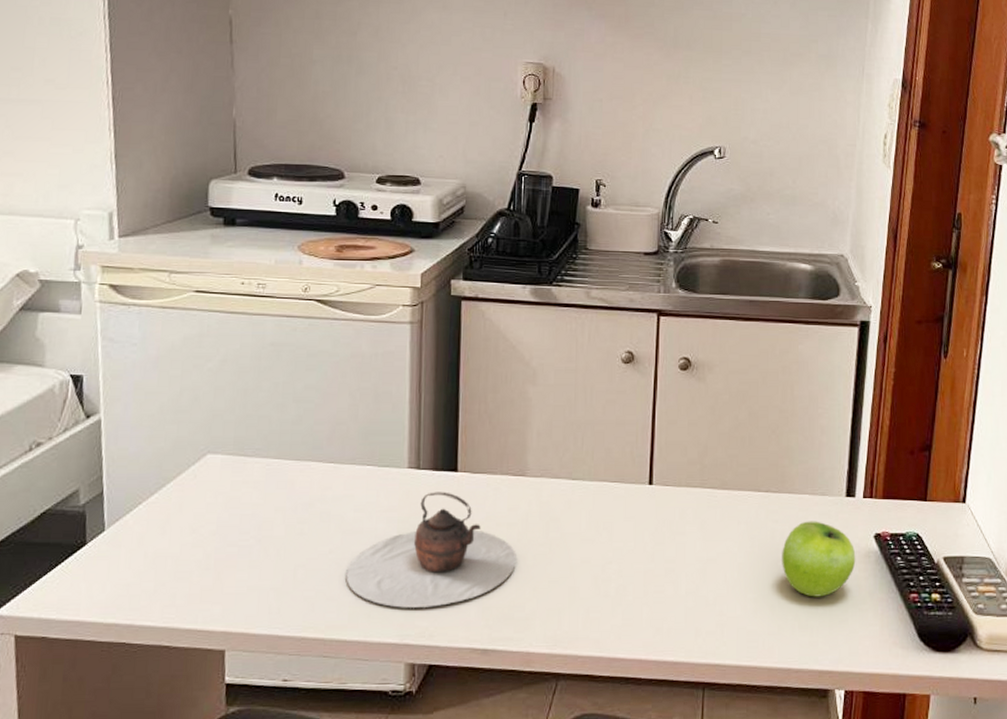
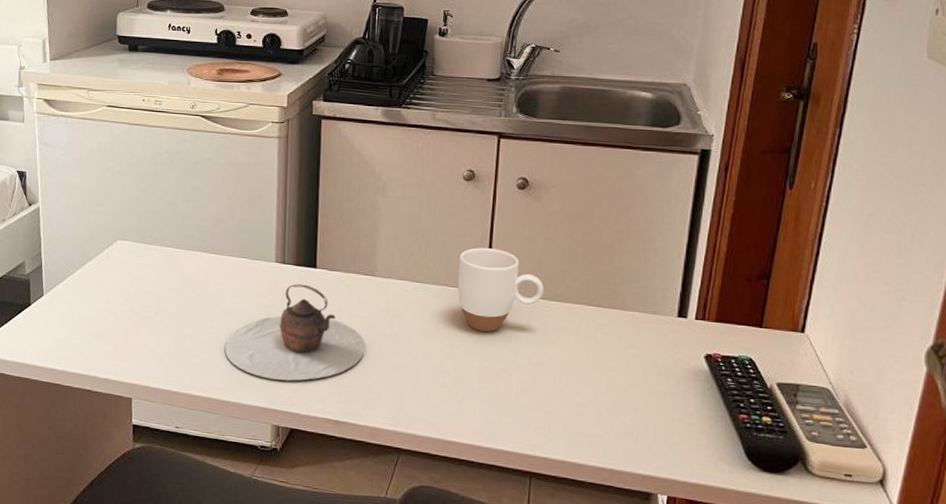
mug: none [618,436,711,529] -> present [457,248,544,332]
fruit: present [782,521,856,597] -> none [610,336,685,408]

